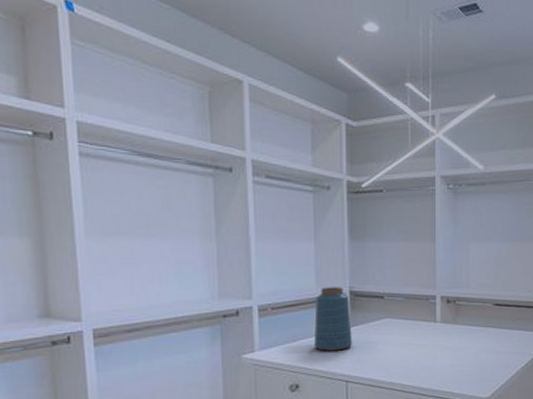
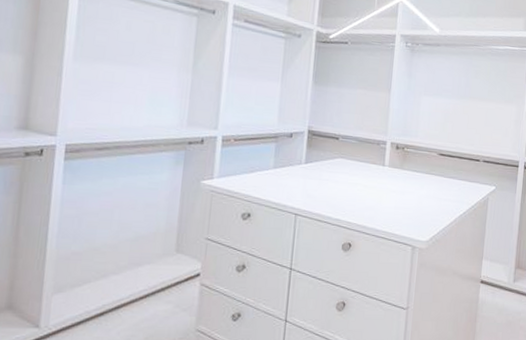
vase: present [313,287,352,351] -> none [269,124,307,185]

